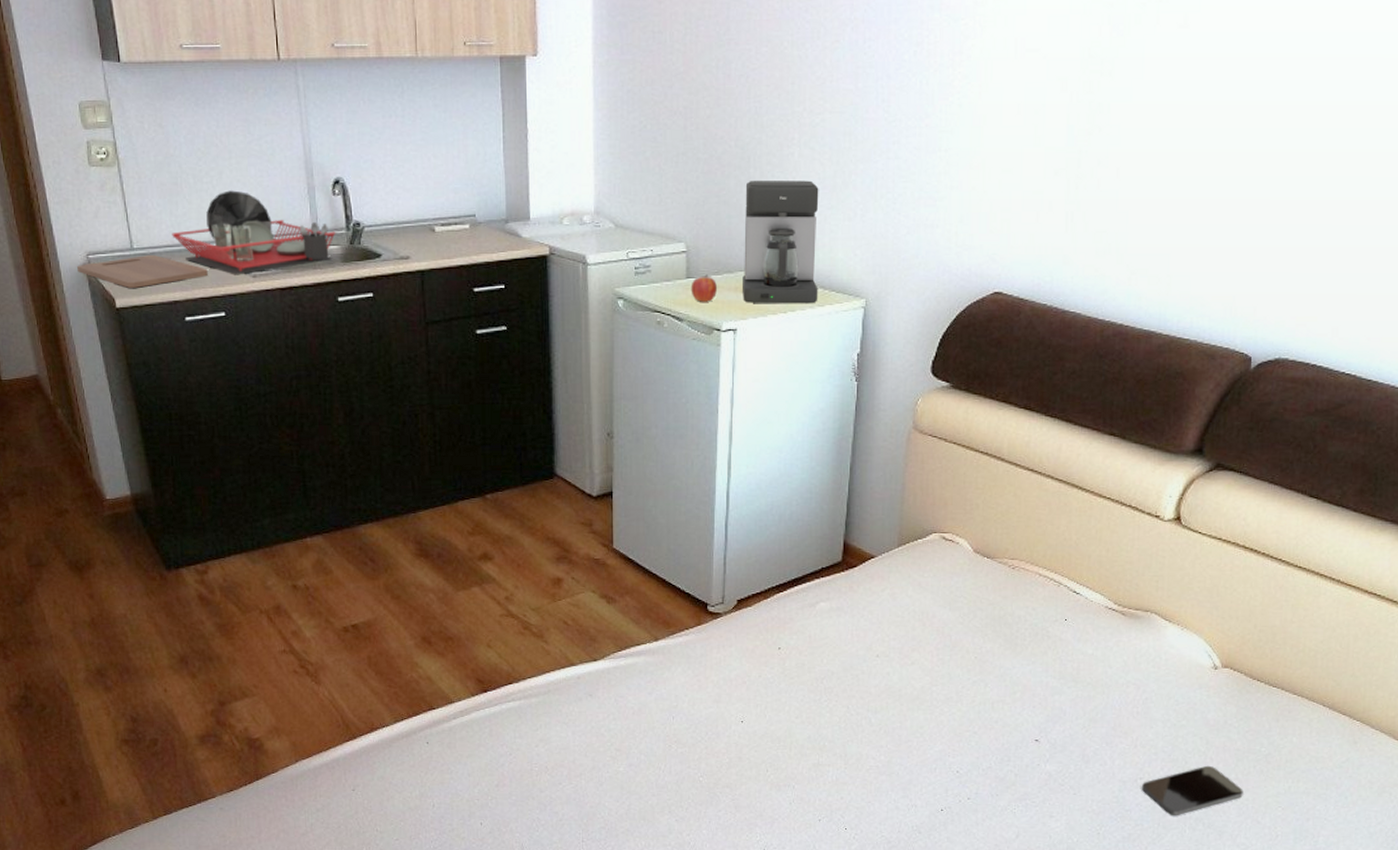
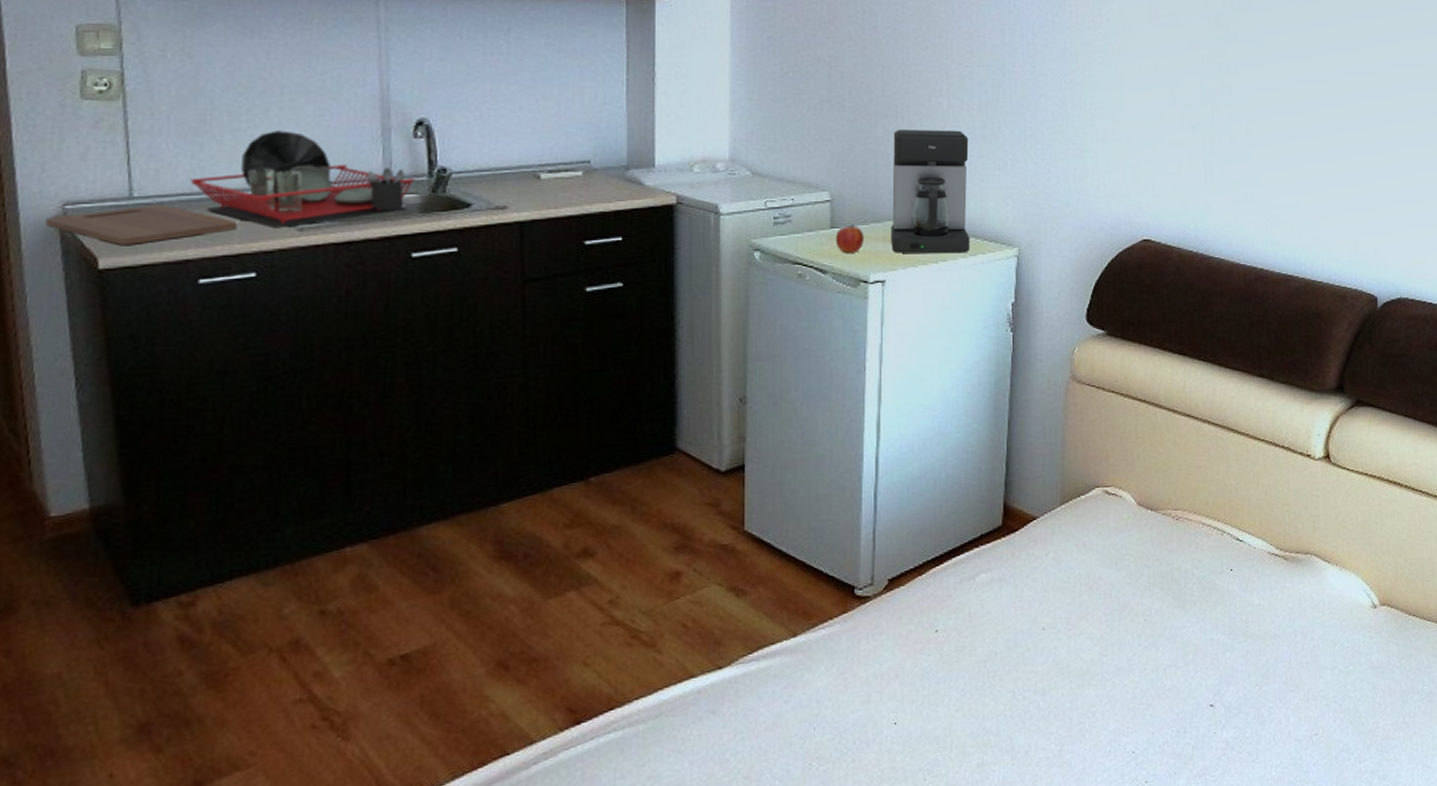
smartphone: present [1142,765,1243,815] -> none [1317,711,1412,771]

